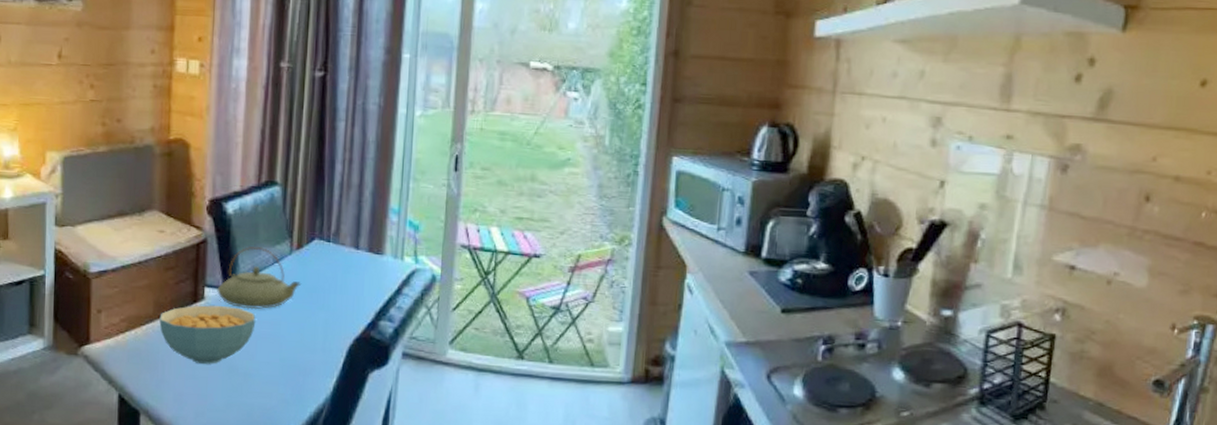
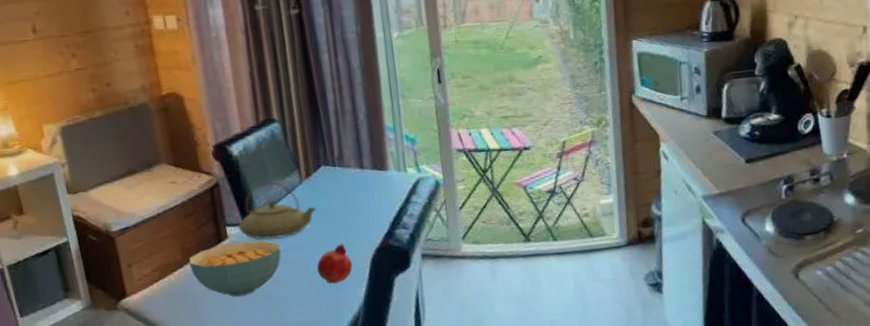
fruit: none [288,325,327,368] -> present [316,243,353,284]

